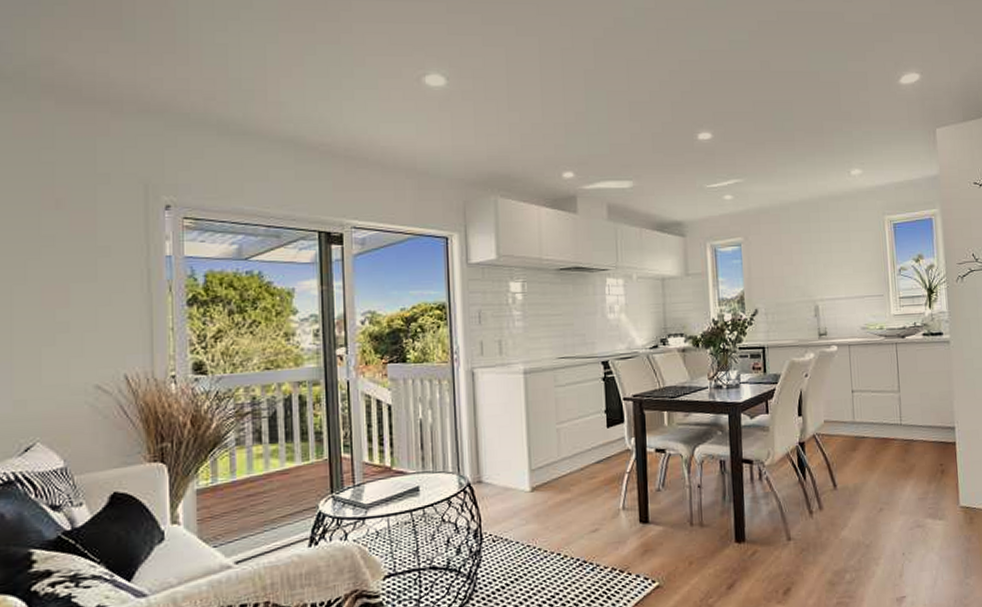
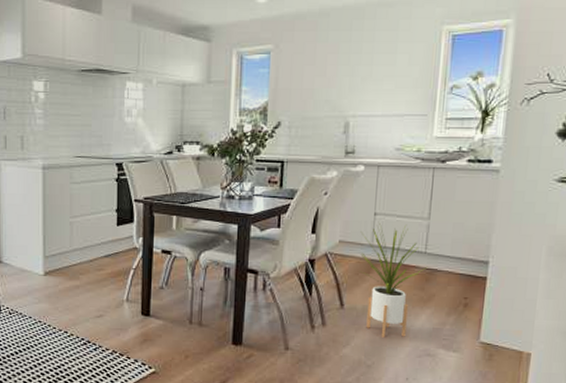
house plant: none [842,398,905,514] -> present [359,222,428,338]

